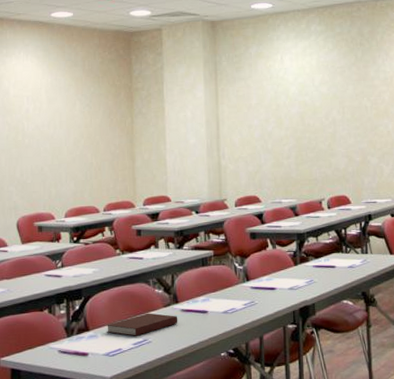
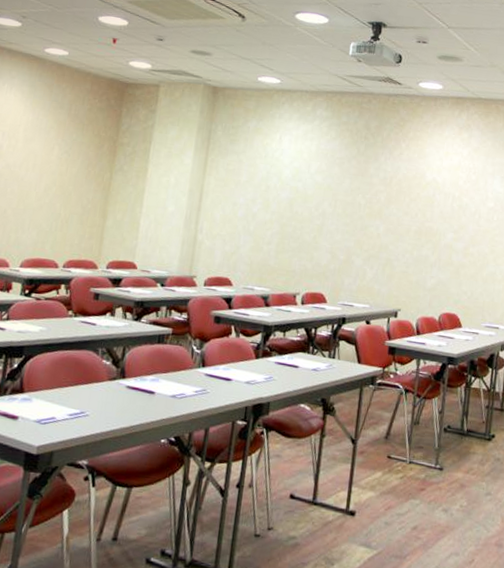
notebook: present [107,313,178,336] -> none [43,383,122,407]

